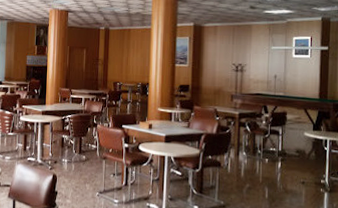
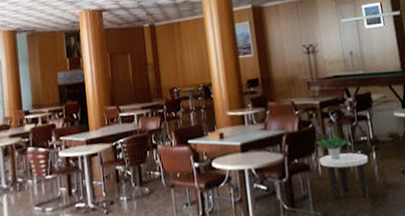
potted plant: none [230,124,260,163] -> present [316,113,350,160]
side table: none [230,157,274,197] -> present [319,152,369,200]

